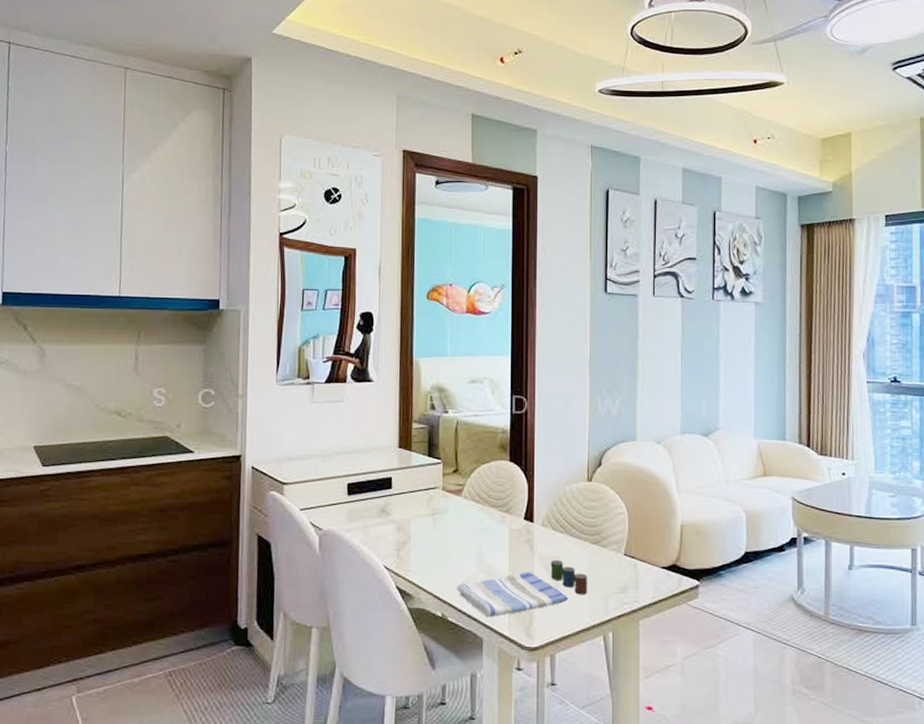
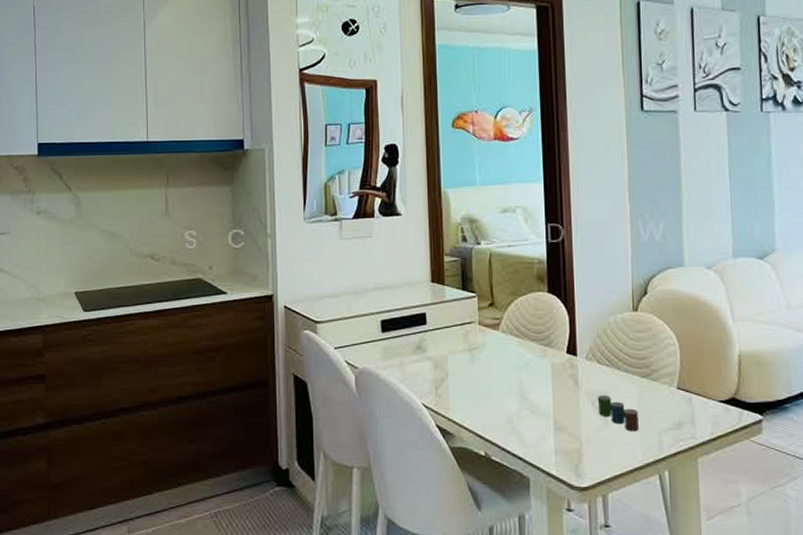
dish towel: present [457,572,568,618] -> none [499,408,618,457]

